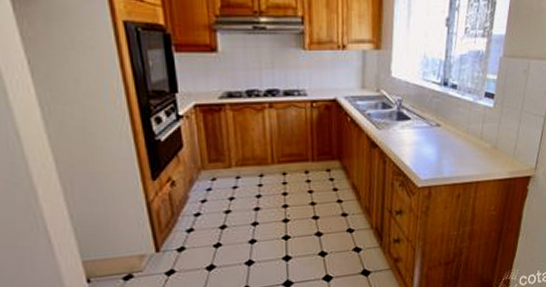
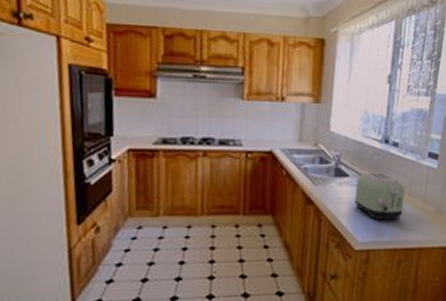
toaster: none [415,114,464,160] -> present [353,172,405,221]

